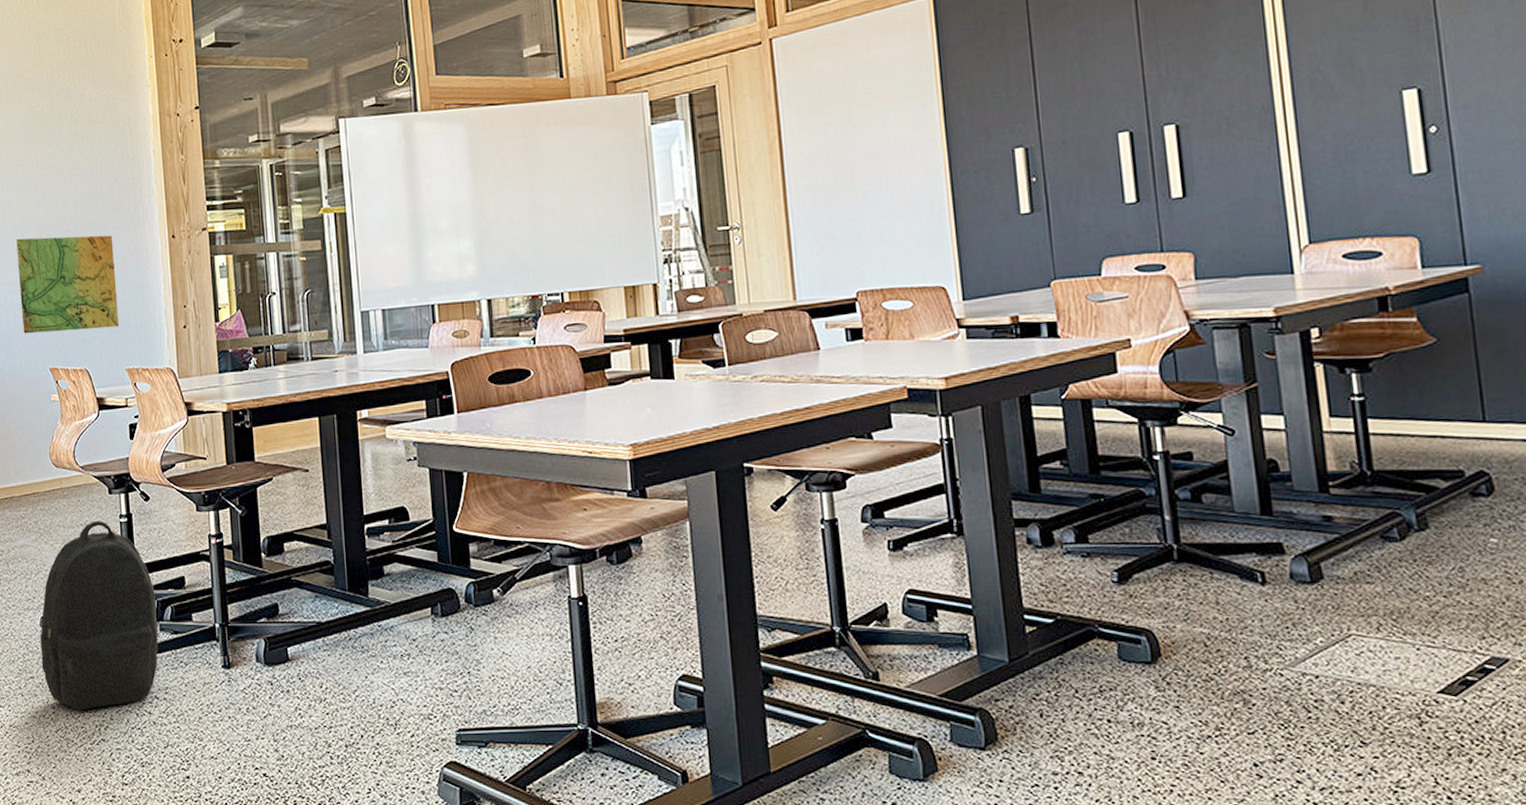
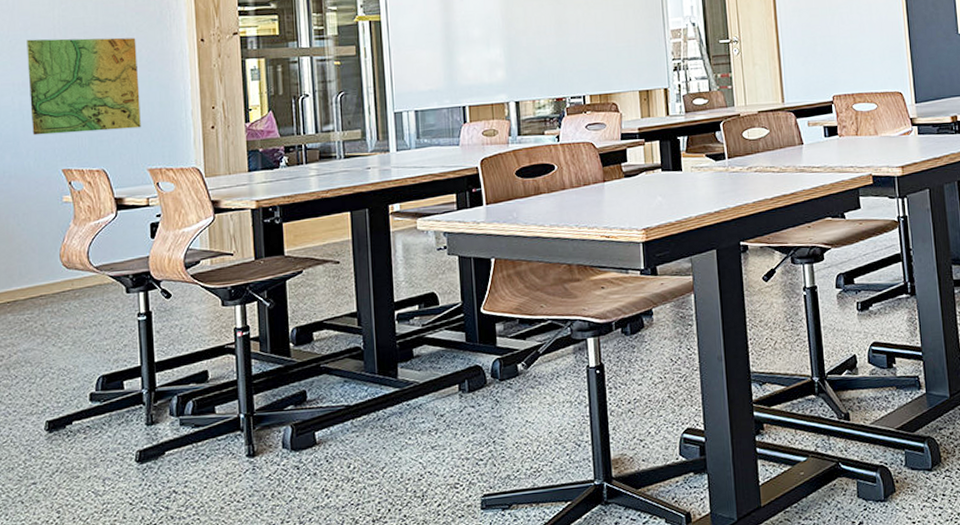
backpack: present [40,520,158,711] -> none [44,320,178,513]

